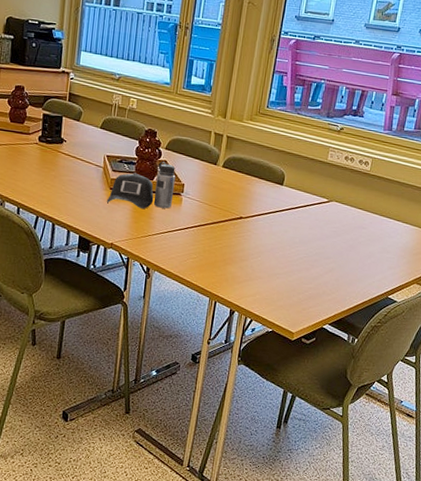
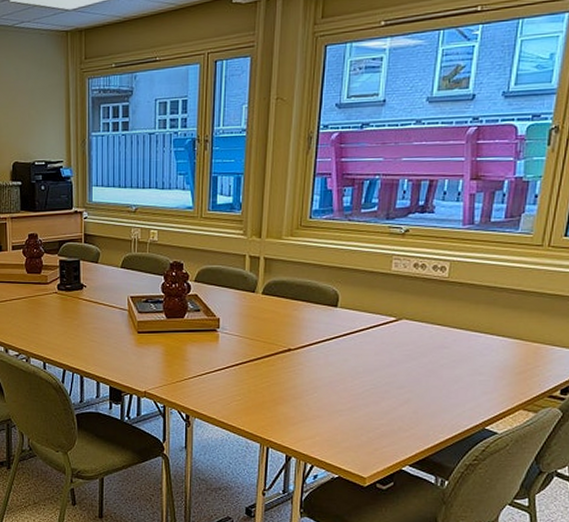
water bottle: present [106,161,176,209] -> none [135,296,209,350]

